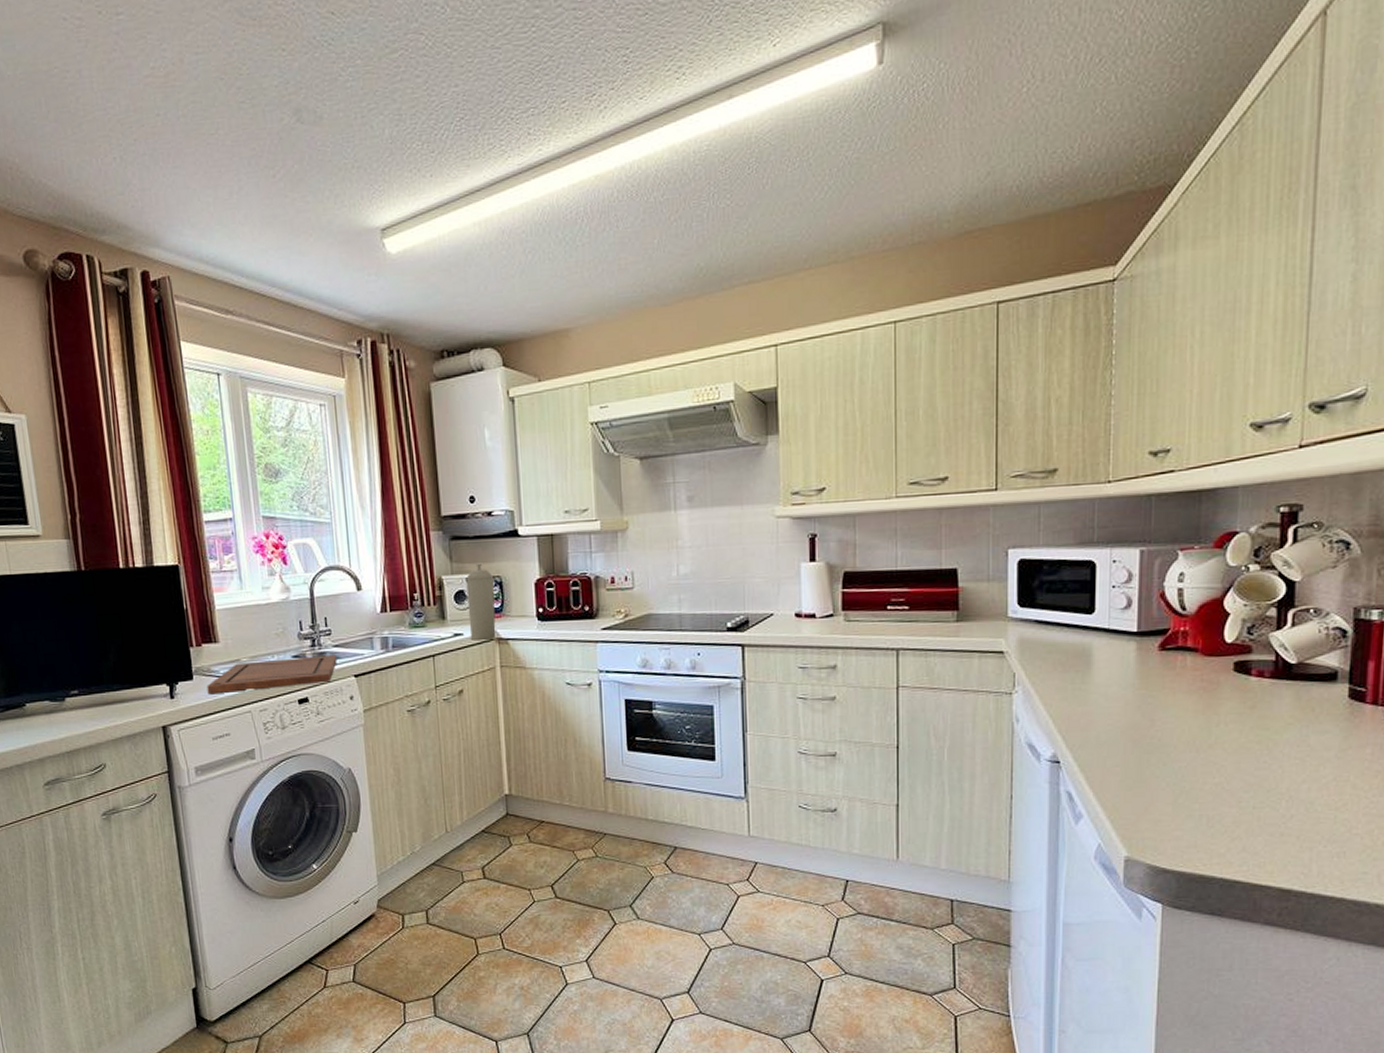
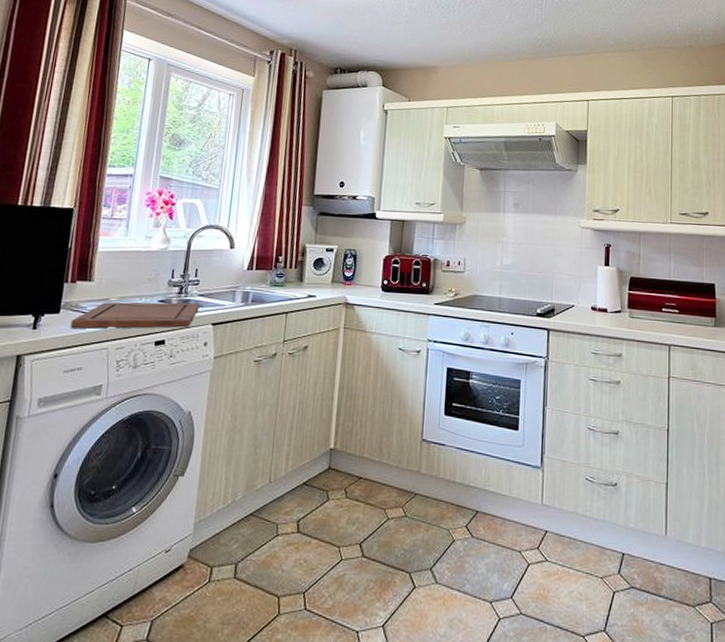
canister: present [466,563,497,642] -> none [322,237,351,305]

